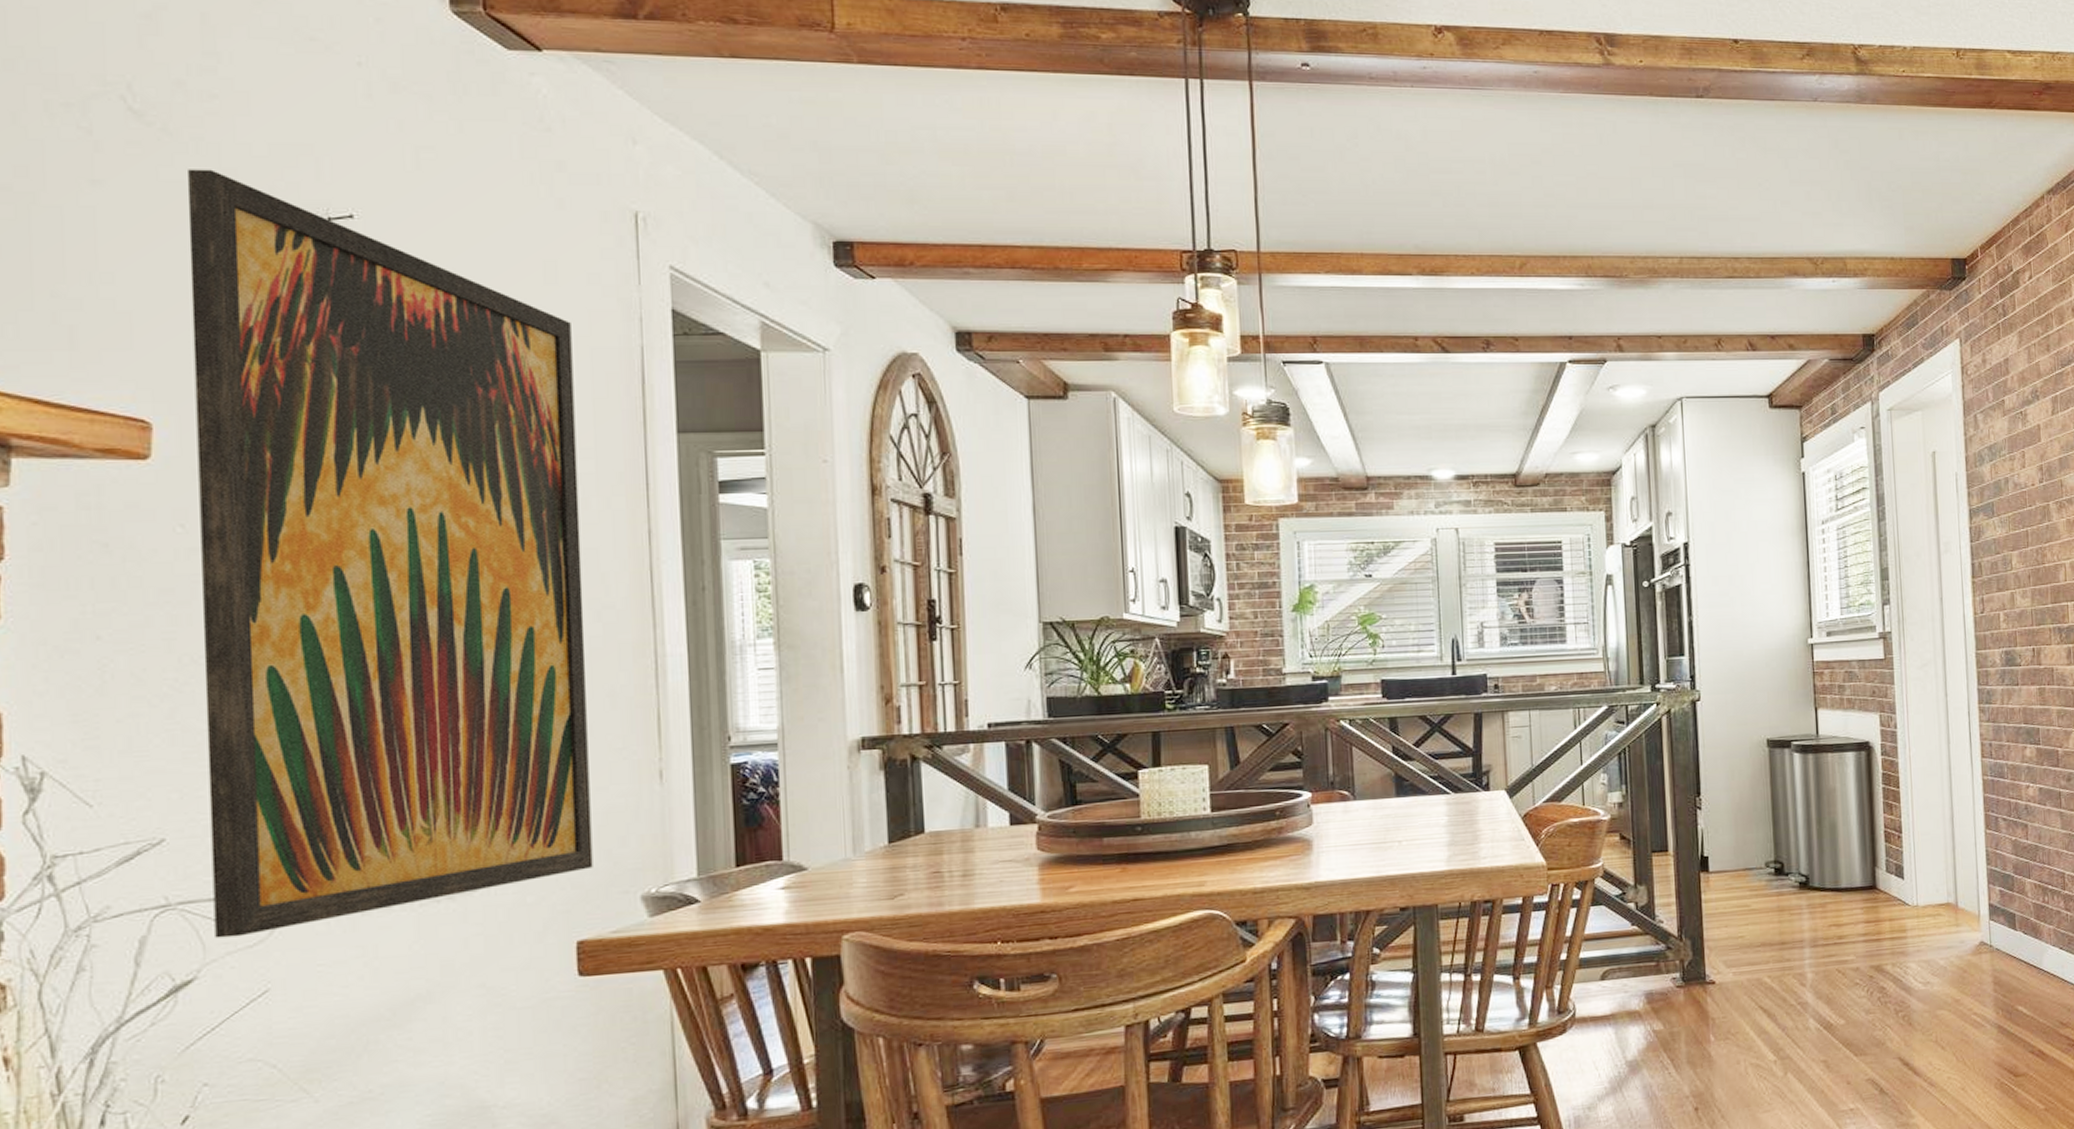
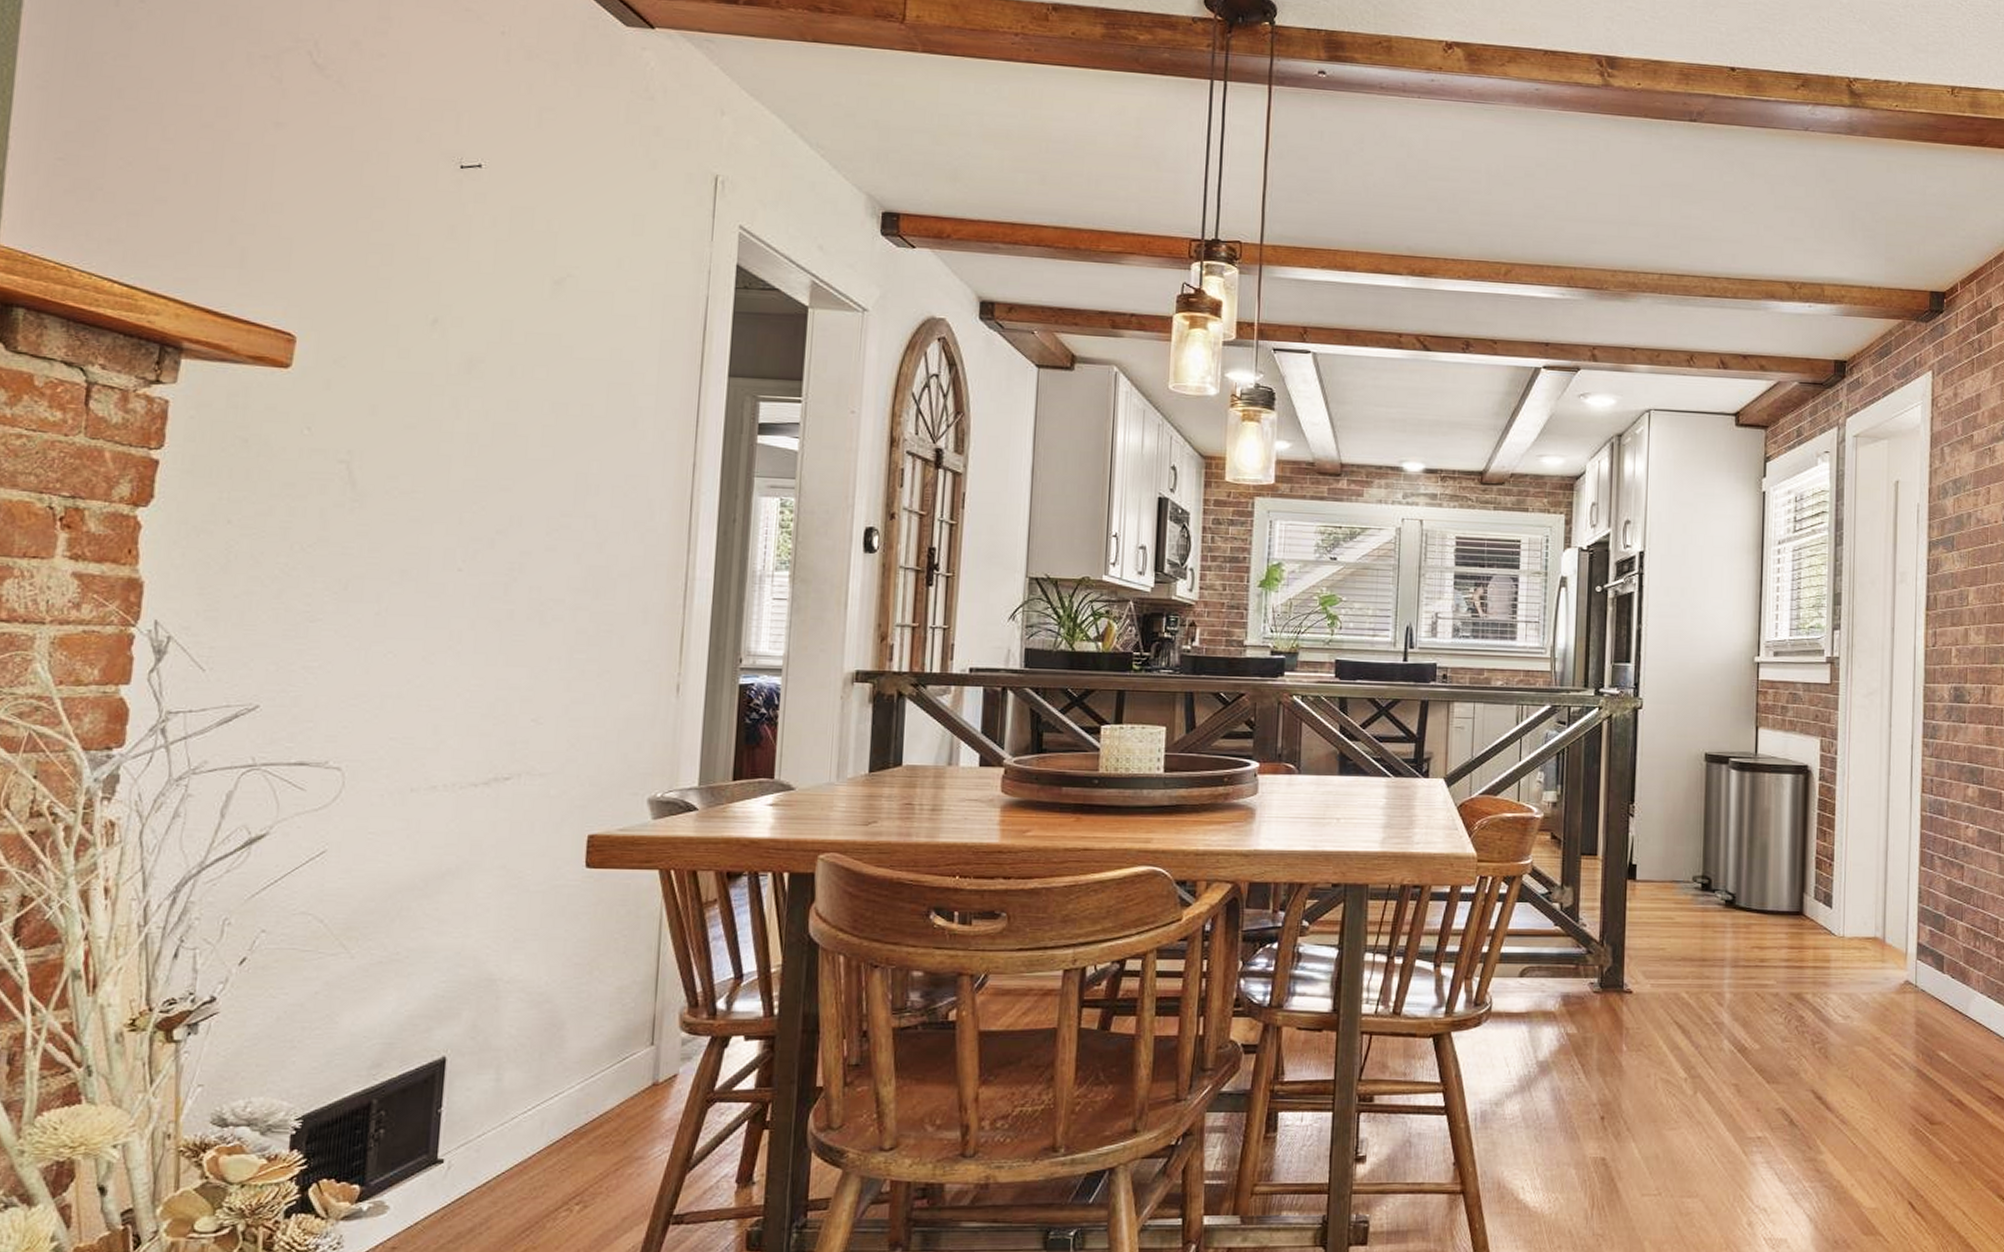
wall art: present [186,169,593,939] -> none [288,117,650,800]

